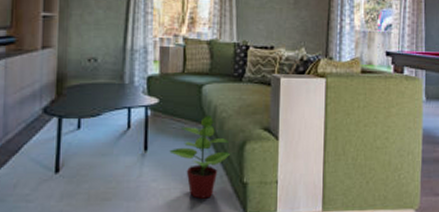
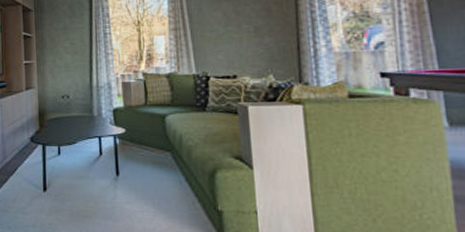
potted plant: present [169,116,231,199] -> none [139,144,202,223]

